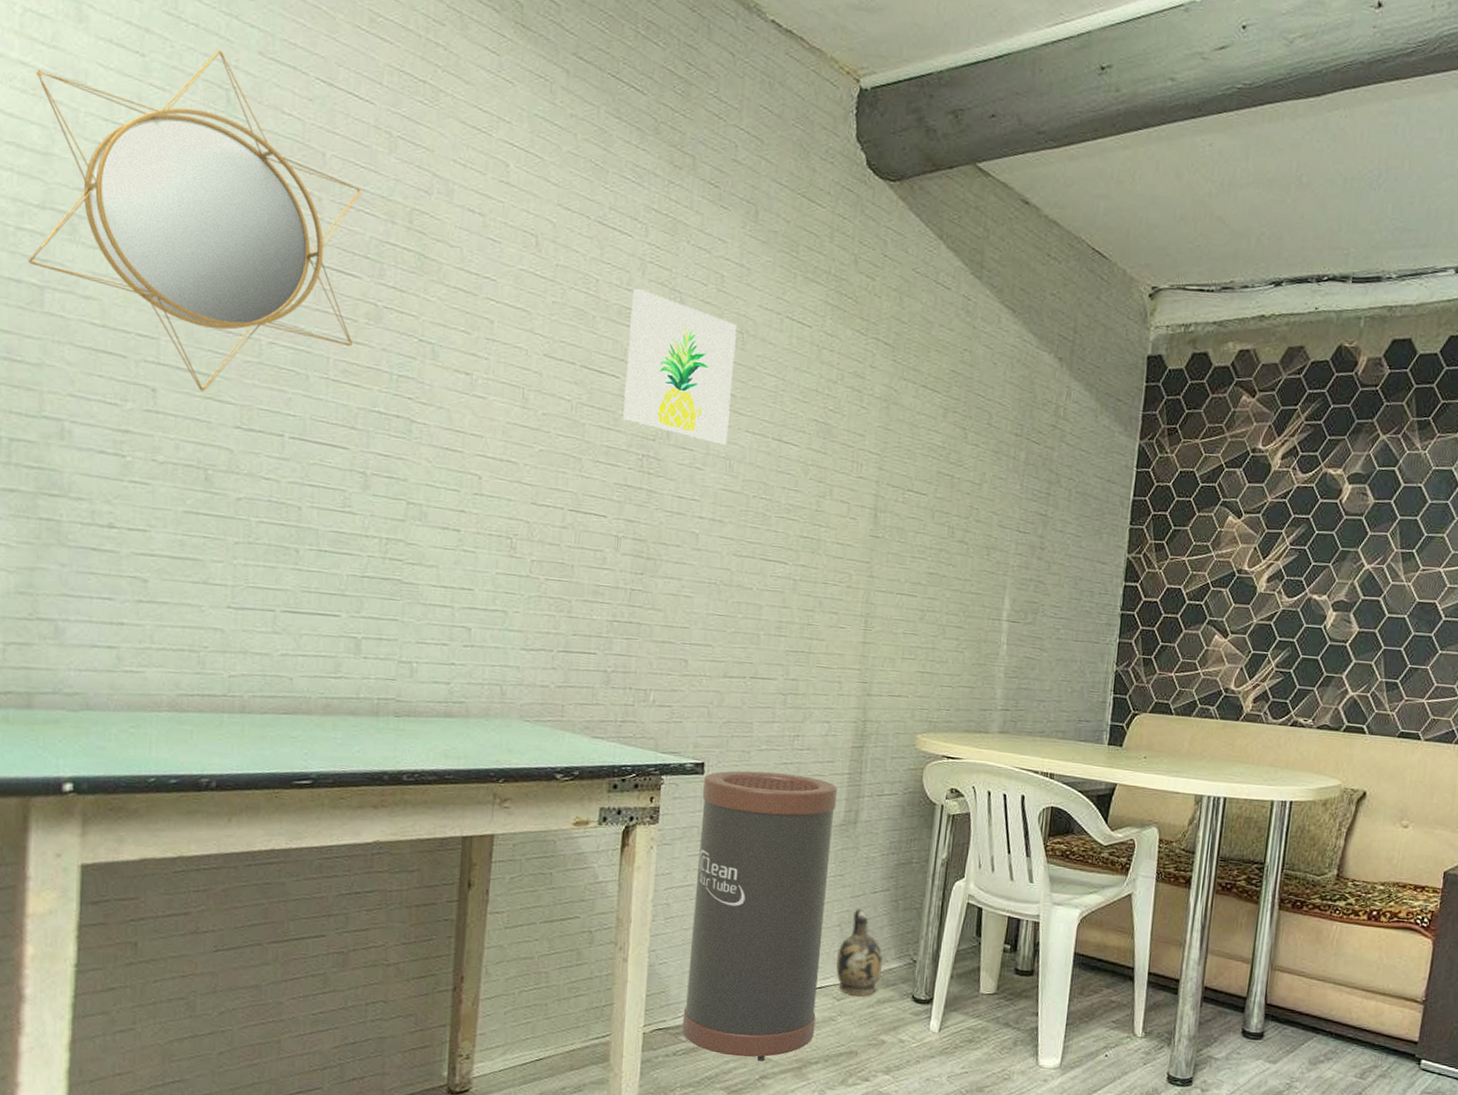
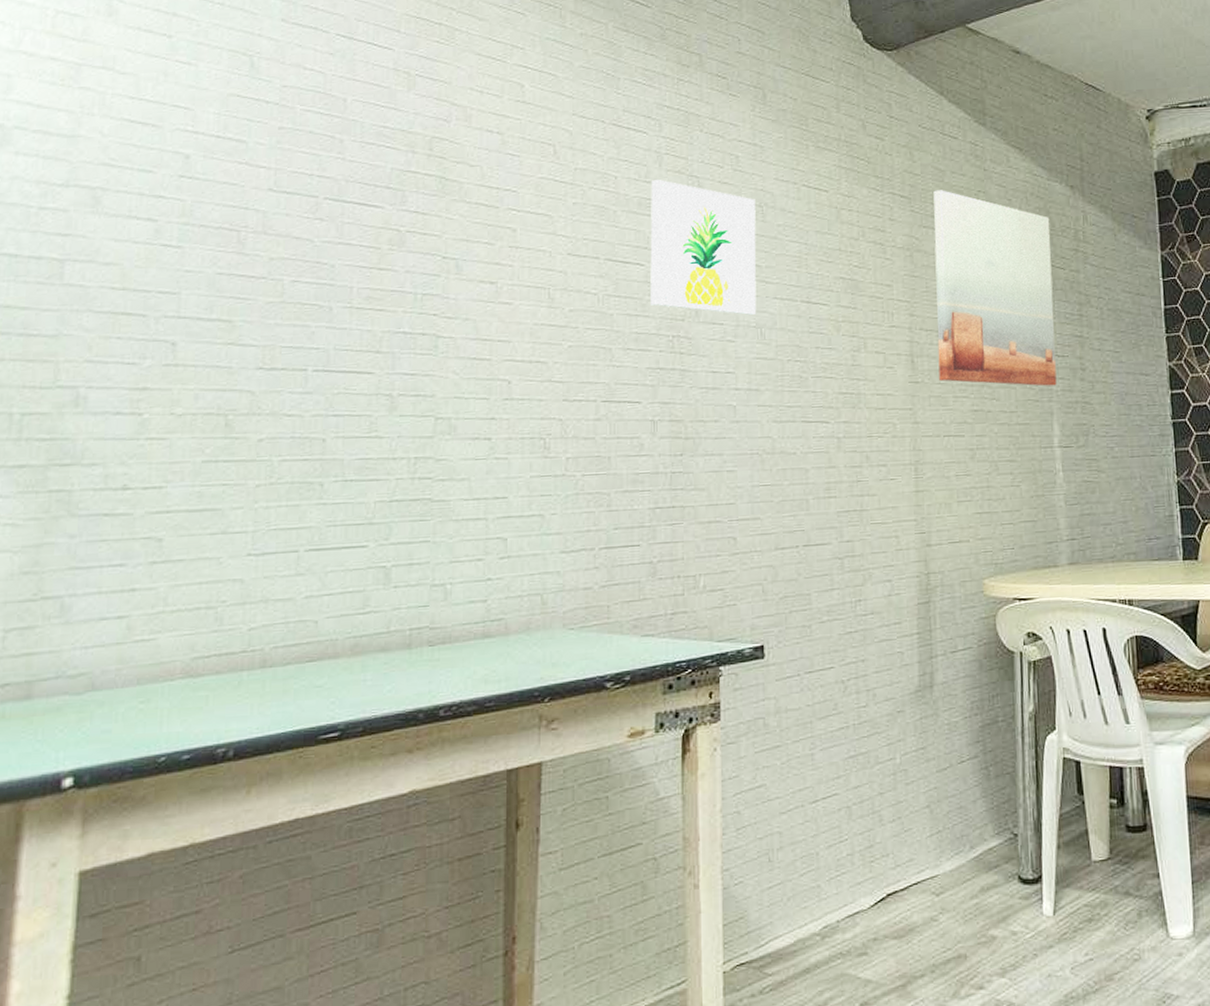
home mirror: present [28,49,363,392] -> none [49,22,383,338]
trash can: present [682,770,838,1062] -> none [764,643,916,985]
ceramic jug: present [836,908,883,997] -> none [930,783,982,887]
wall art: none [899,342,1033,561] -> present [933,190,1057,387]

